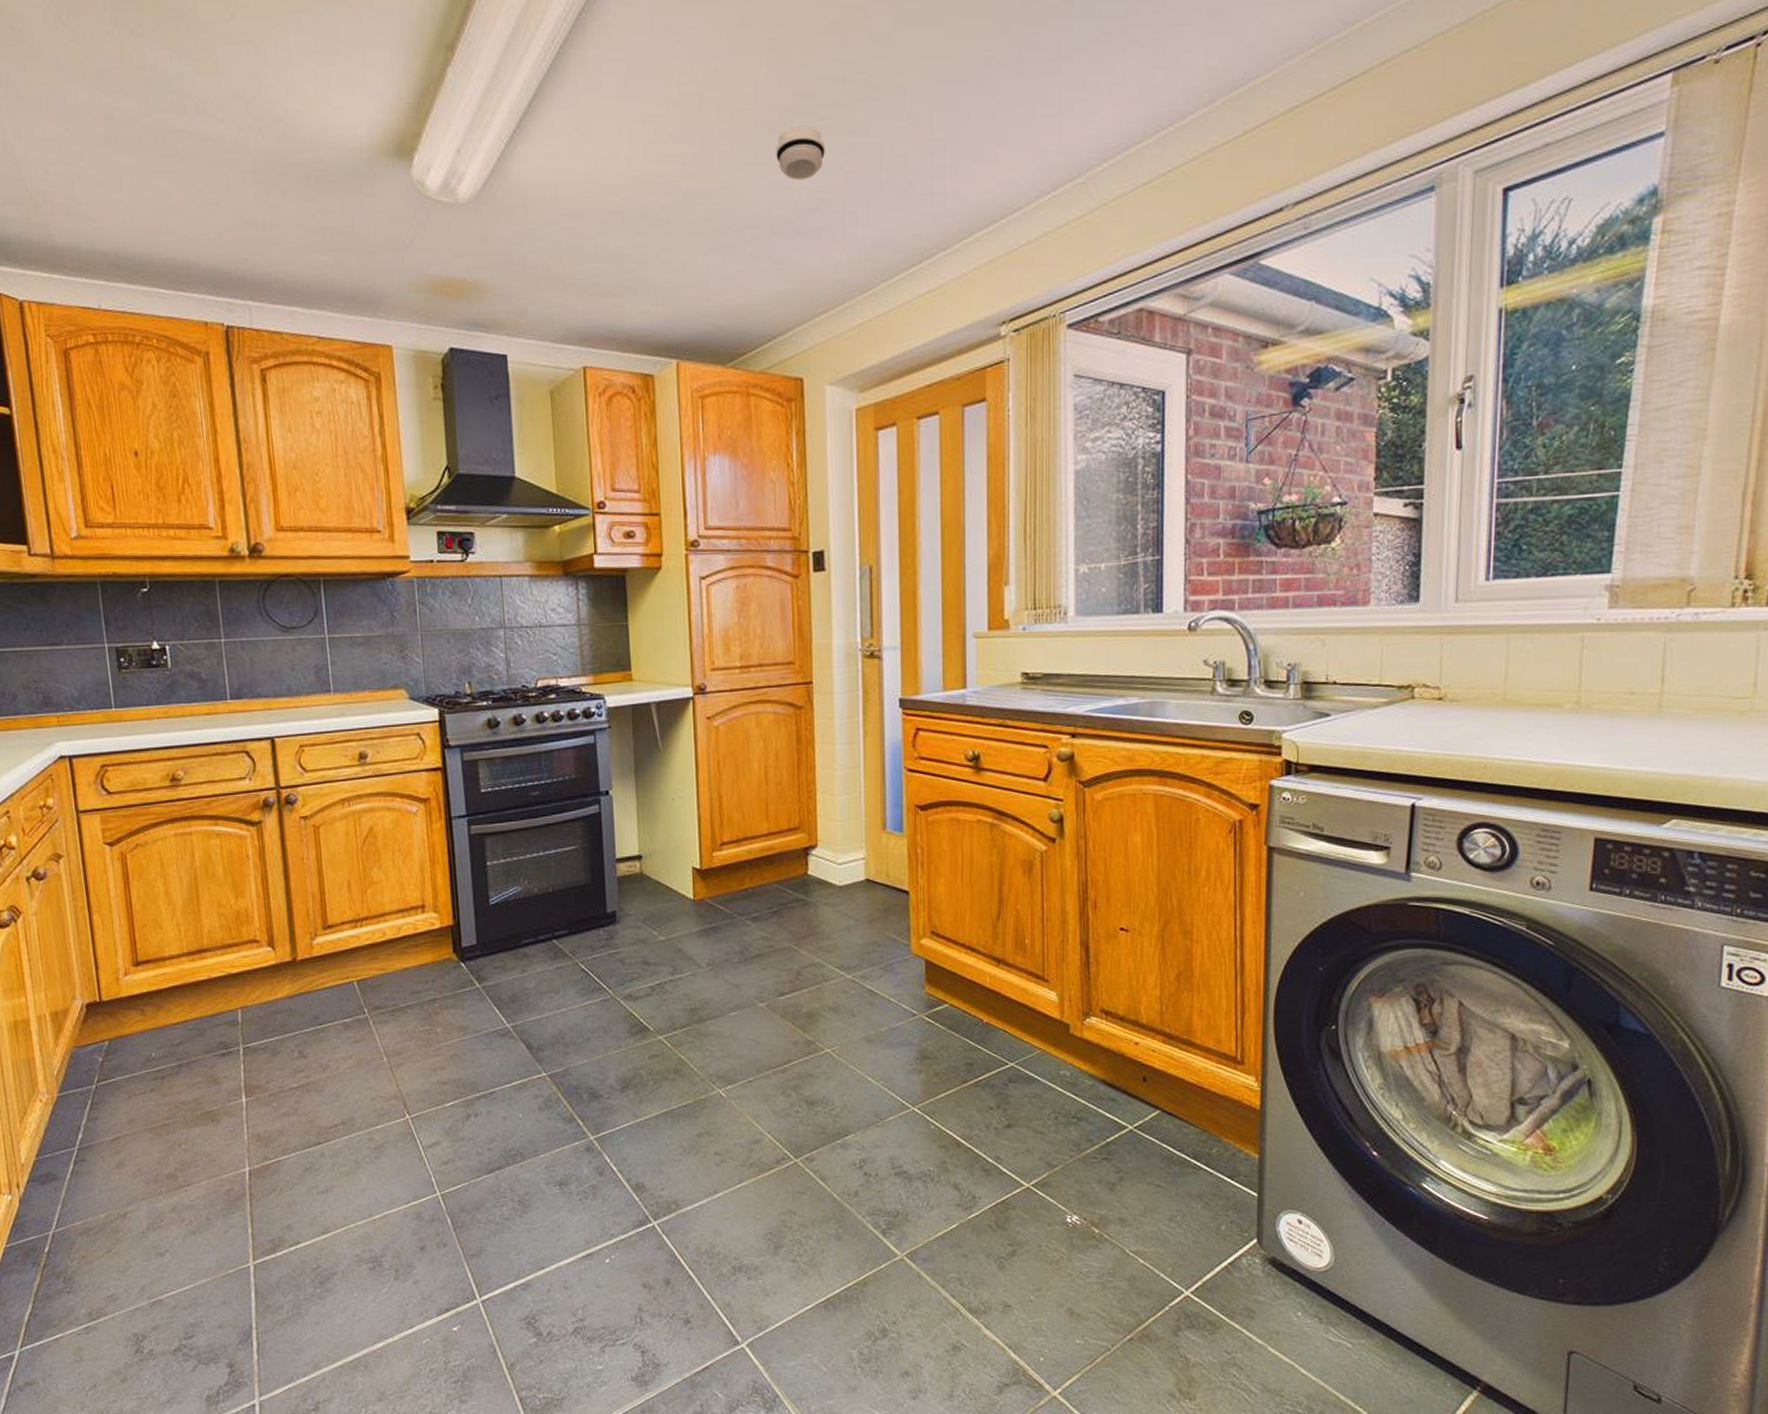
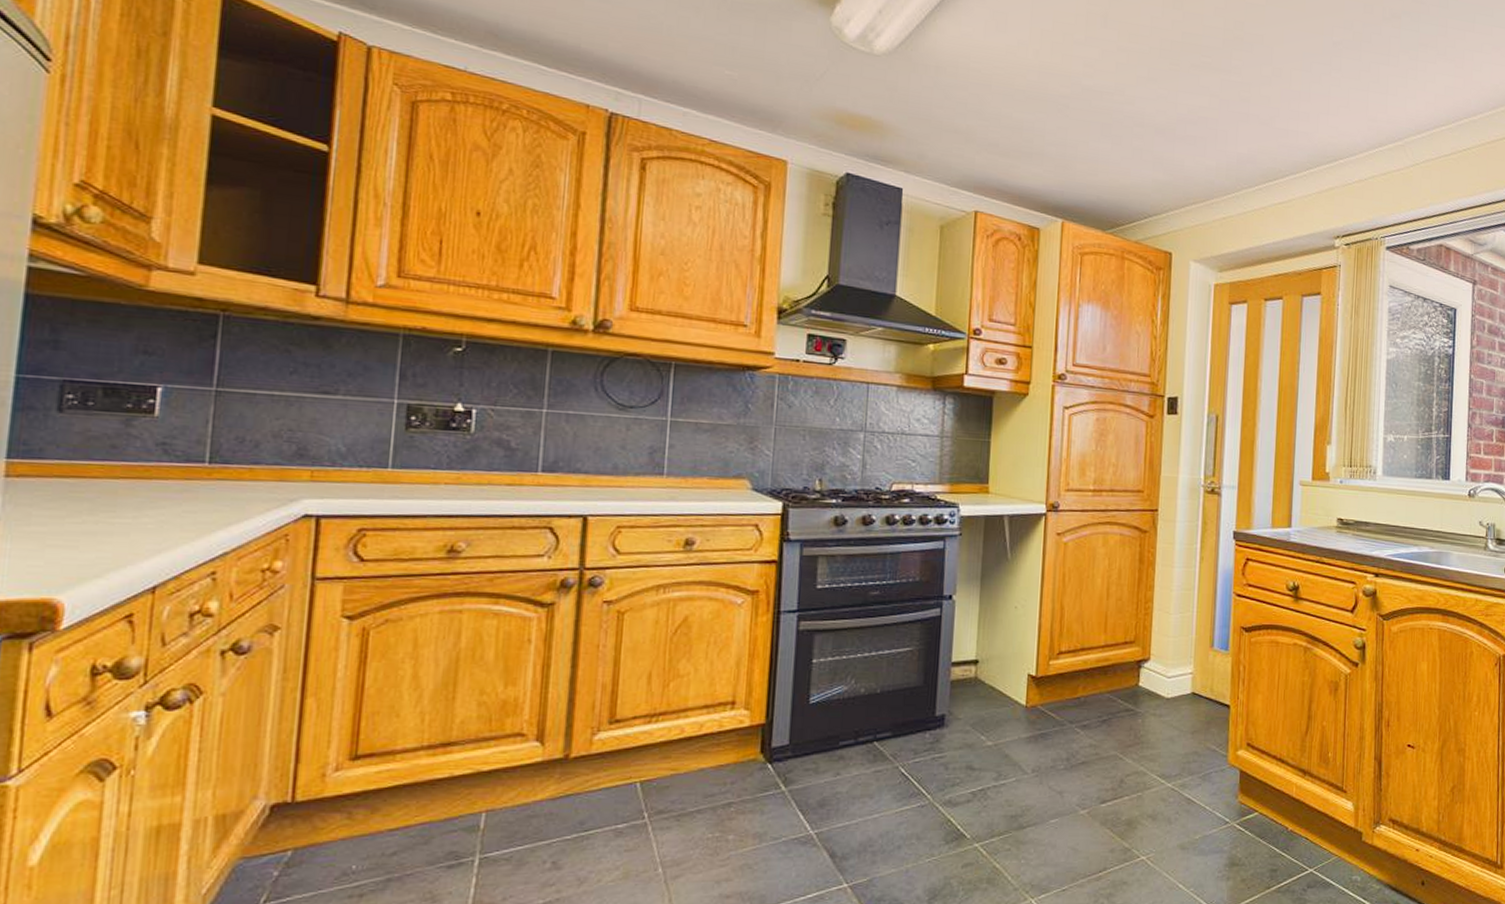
smoke detector: present [776,125,825,180] -> none [1164,56,1205,99]

